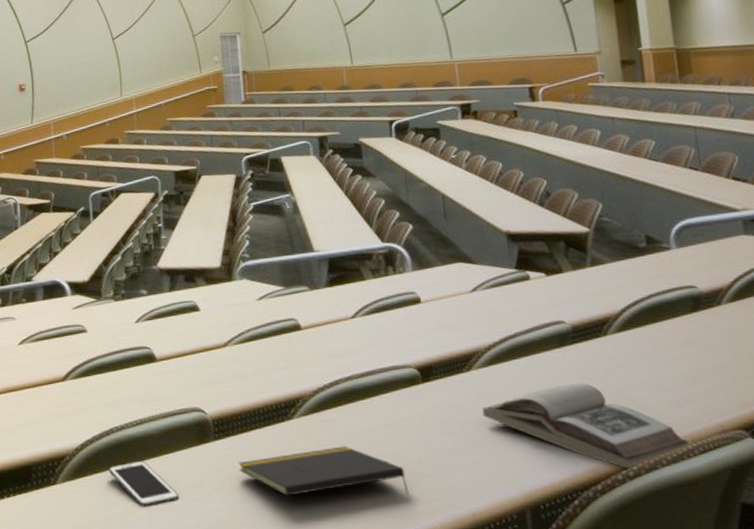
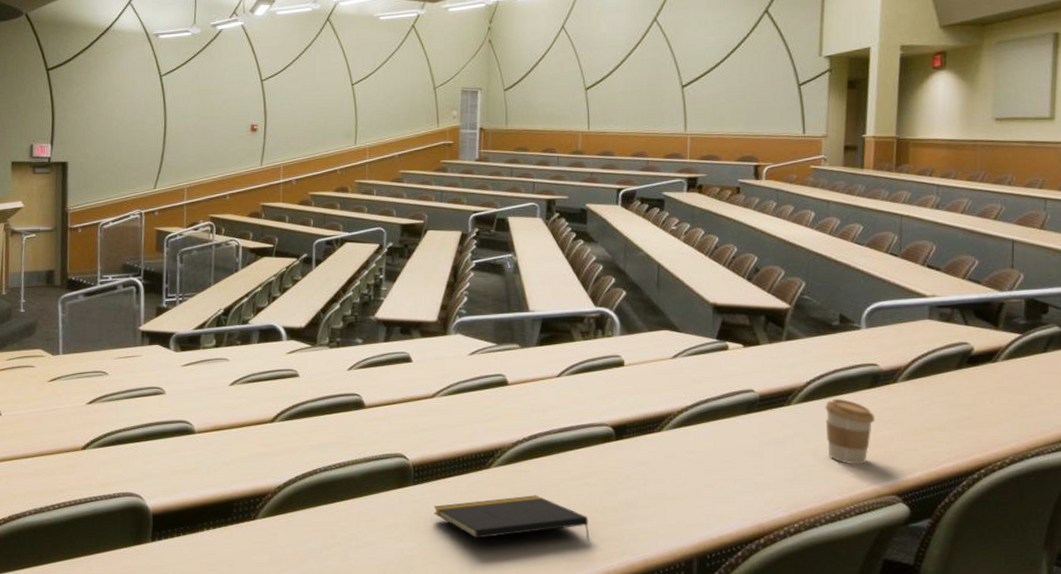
cell phone: present [108,460,179,507] -> none [309,500,374,544]
book: present [481,383,693,470] -> none [667,447,851,527]
coffee cup: none [644,325,704,397] -> present [824,398,875,464]

